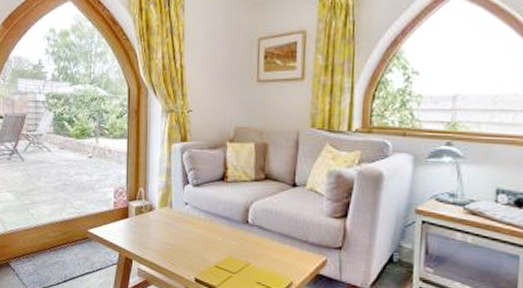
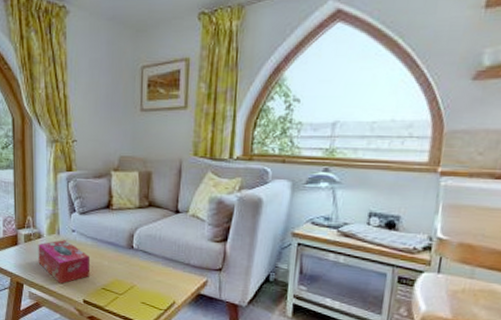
tissue box: none [149,213,203,260] -> present [38,240,91,284]

